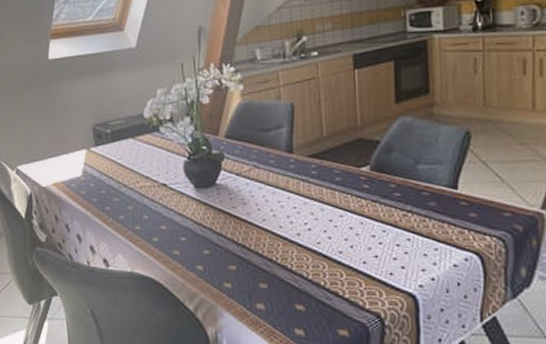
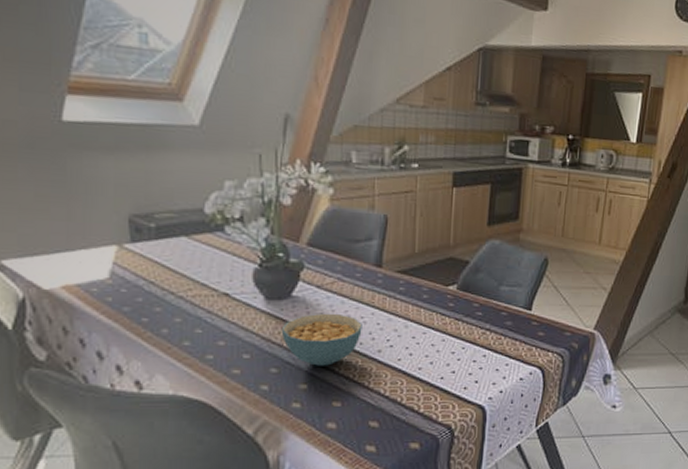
cereal bowl: none [209,198,280,248] -> present [281,313,362,366]

